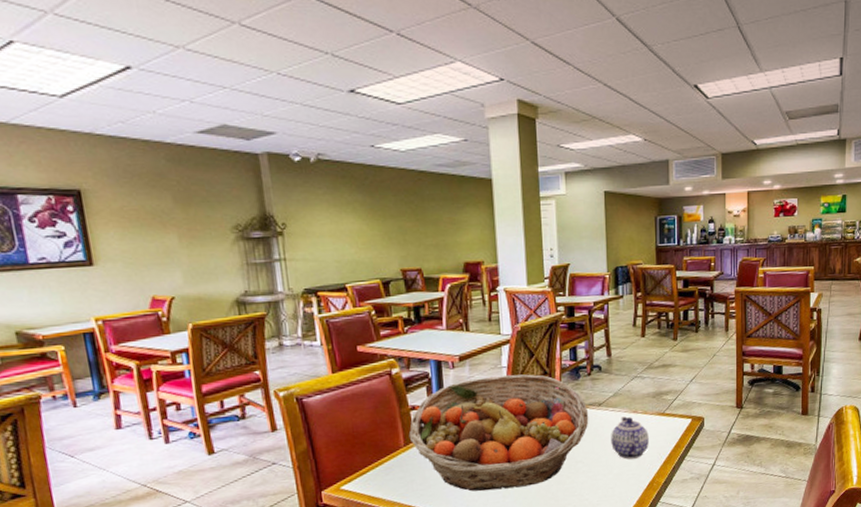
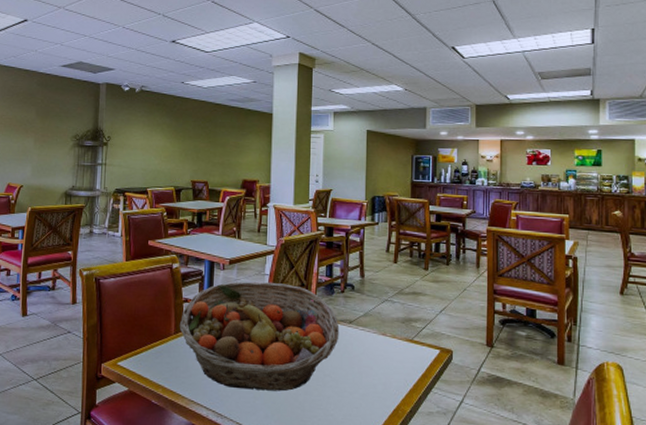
teapot: present [611,416,649,460] -> none [359,337,396,382]

